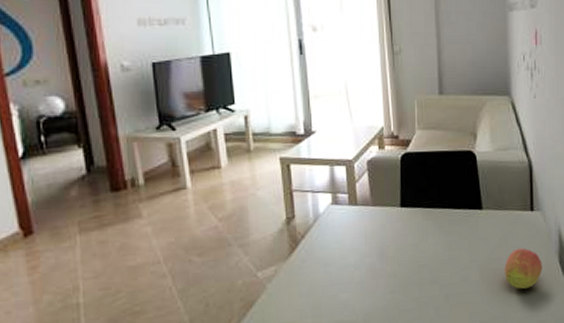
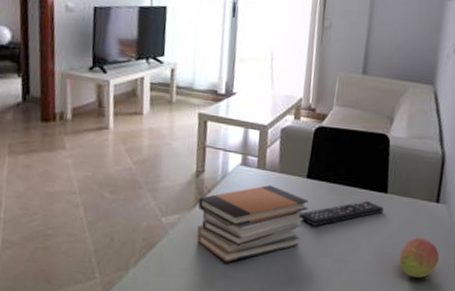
book stack: none [293,219,407,307] -> present [196,184,309,262]
remote control: none [398,219,481,254] -> present [298,200,384,226]

